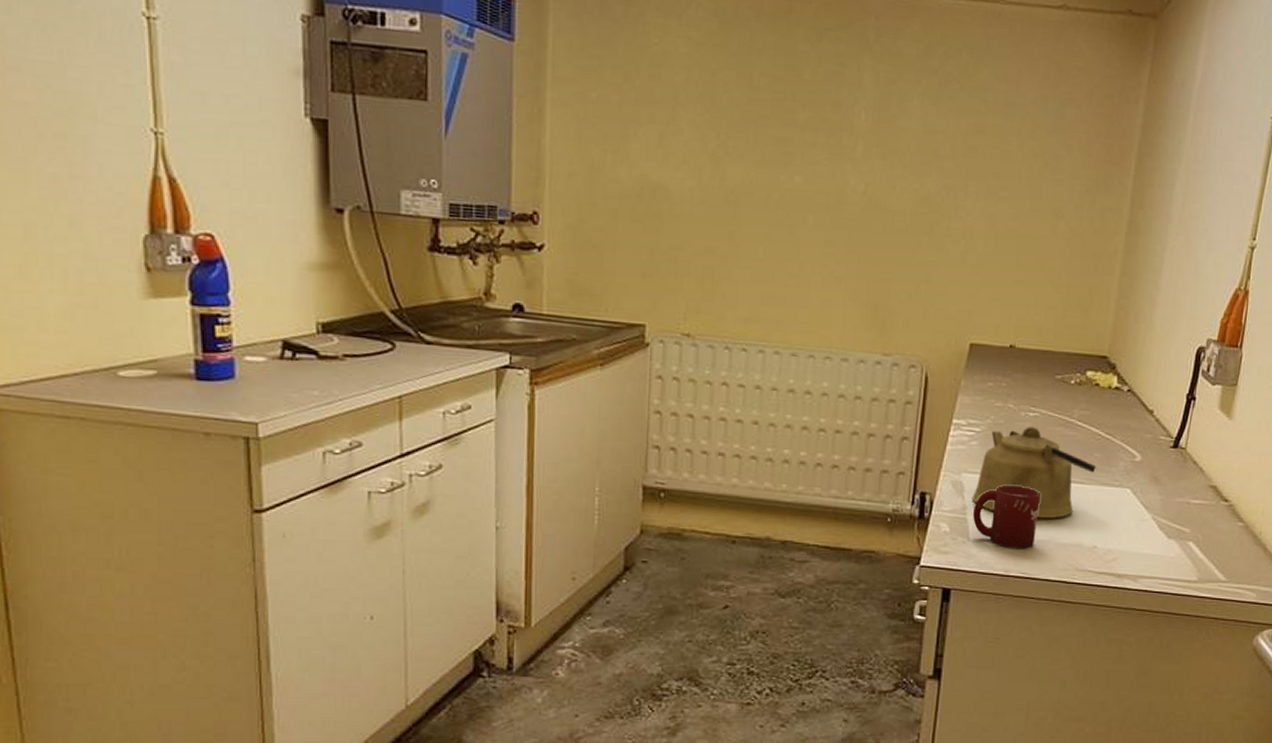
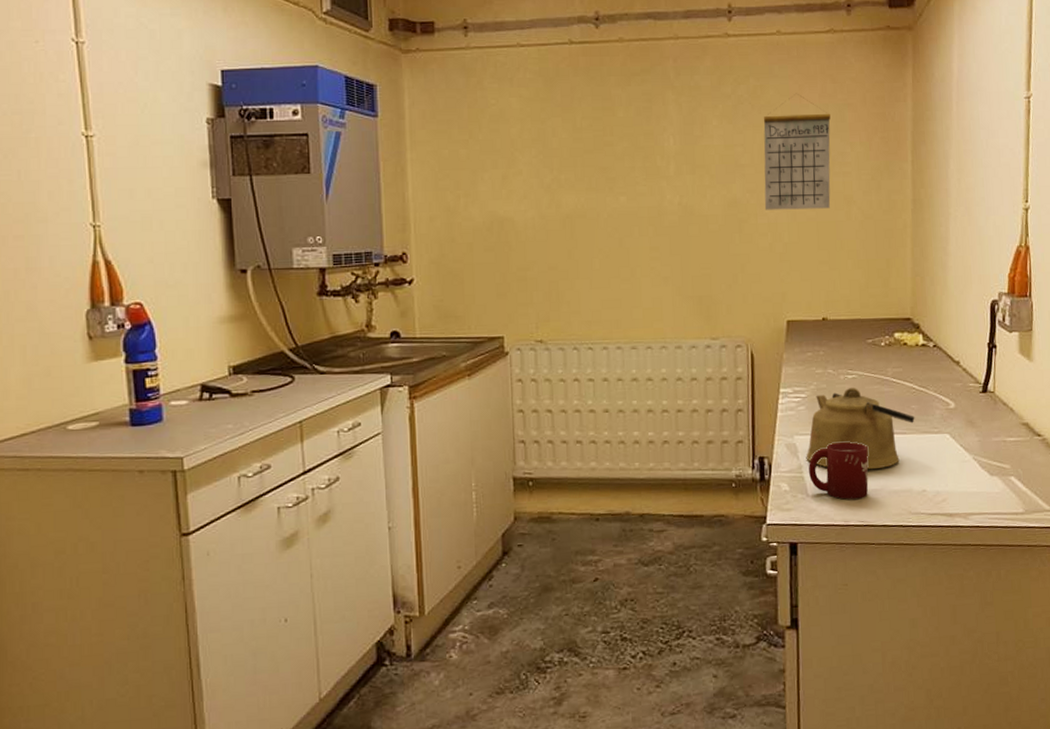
calendar: none [960,77,1050,220] -> present [763,93,831,210]

